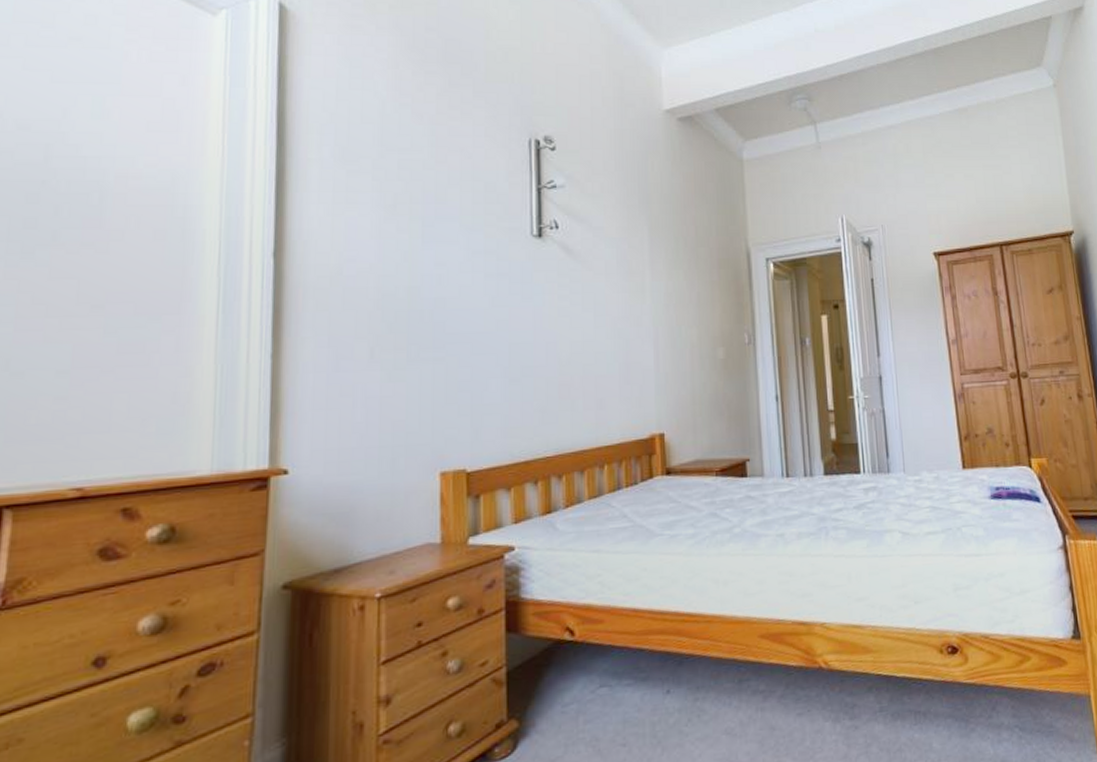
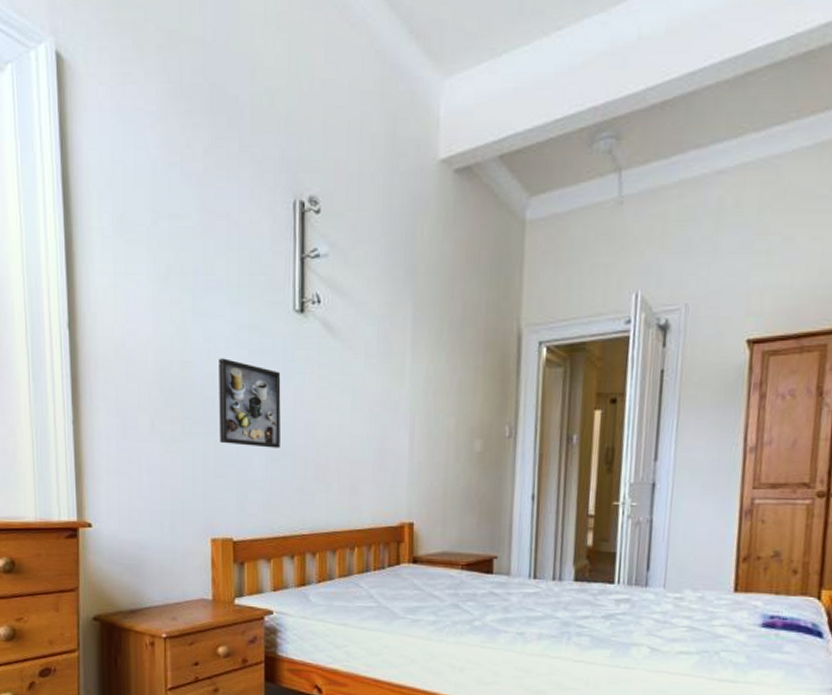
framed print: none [450,282,519,370] -> present [219,358,281,448]

